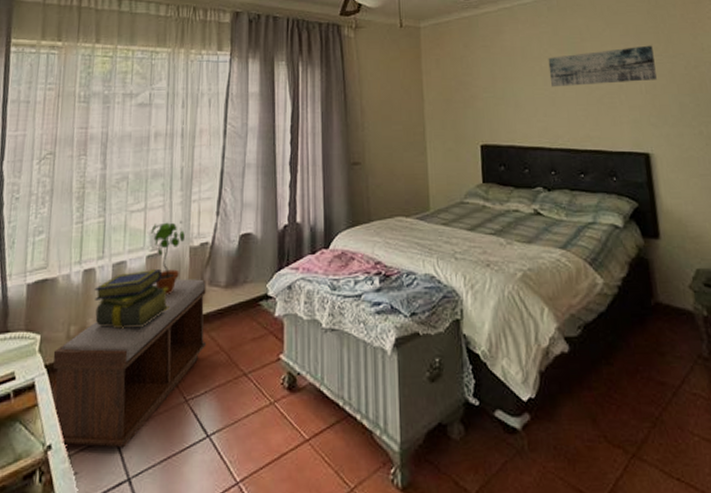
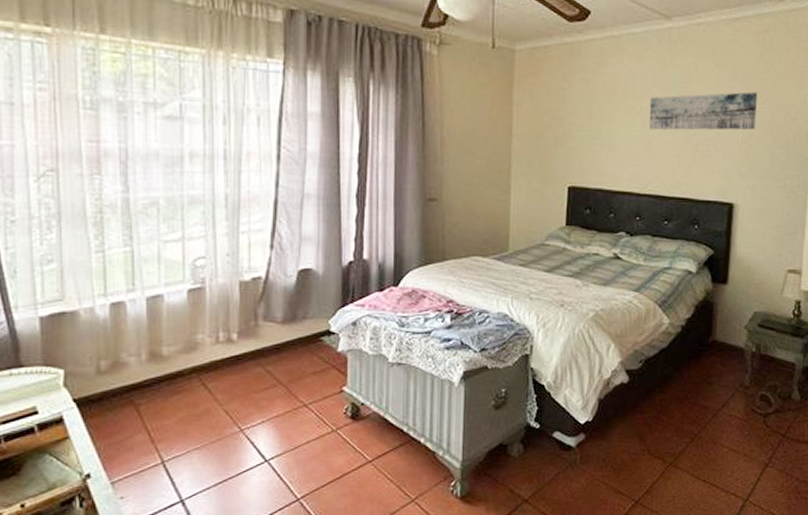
bench: present [53,279,207,448] -> none [82,314,263,474]
stack of books: present [94,268,169,329] -> none [126,303,218,363]
potted plant: present [151,222,185,294] -> none [192,254,233,329]

